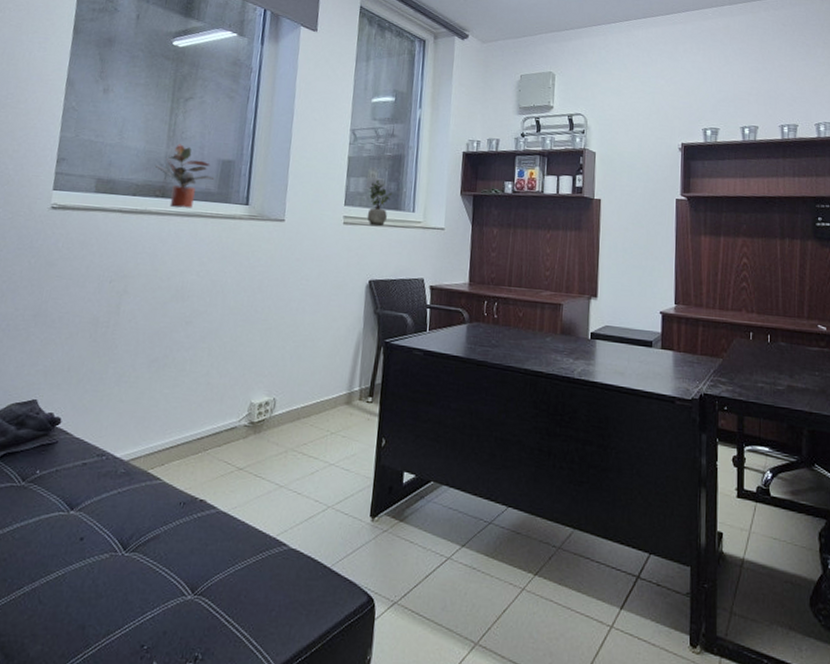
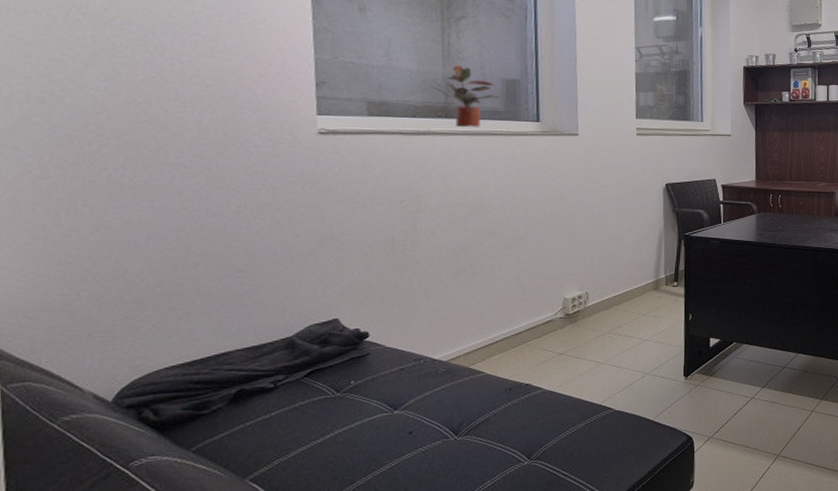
potted plant: present [367,179,392,227] -> none [658,93,681,136]

